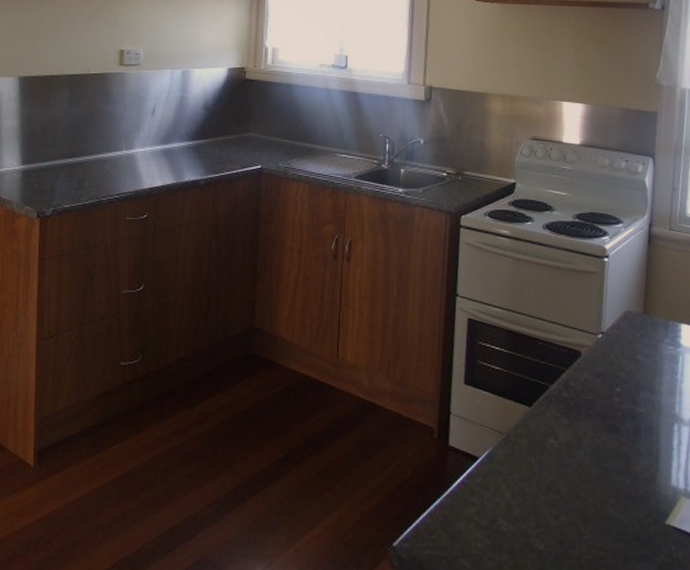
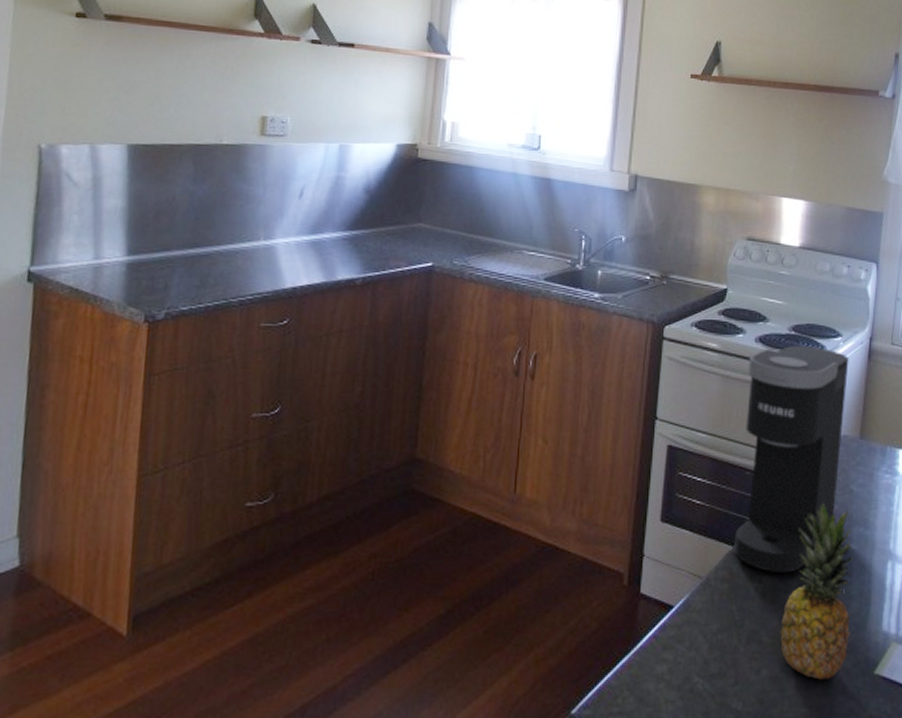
coffee maker: none [531,232,630,432] -> present [734,346,849,574]
fruit: none [576,371,642,527] -> present [780,503,854,680]

